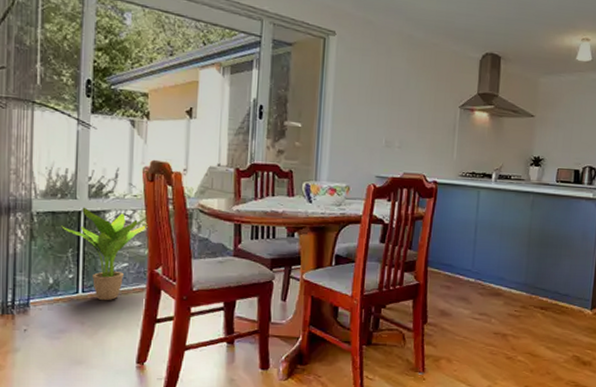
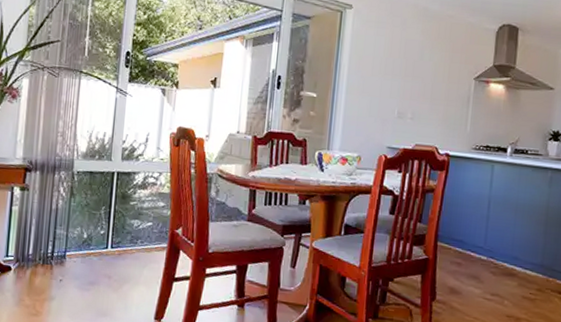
potted plant: present [61,207,148,301] -> none [97,168,172,258]

